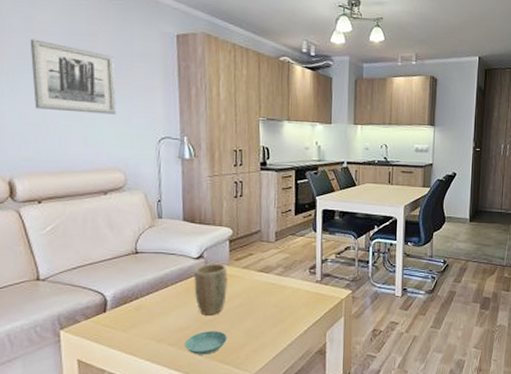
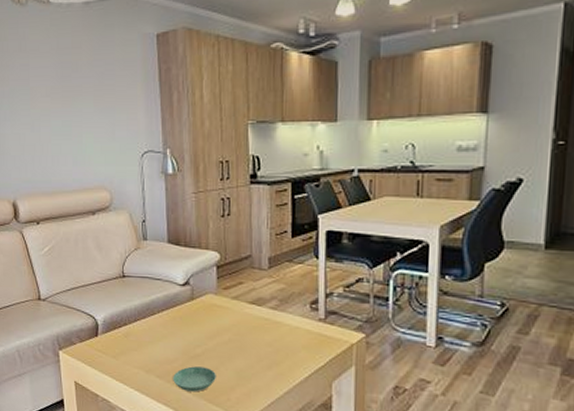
wall art: present [30,39,117,115] -> none [24,59,102,131]
plant pot: present [194,264,228,316] -> none [181,292,215,350]

